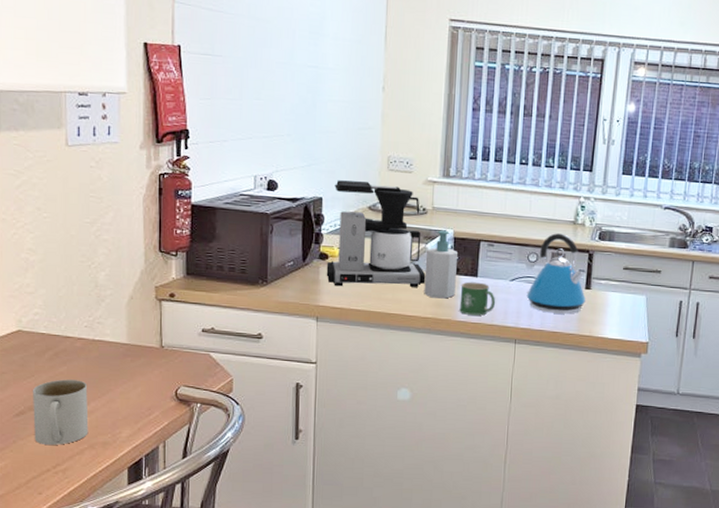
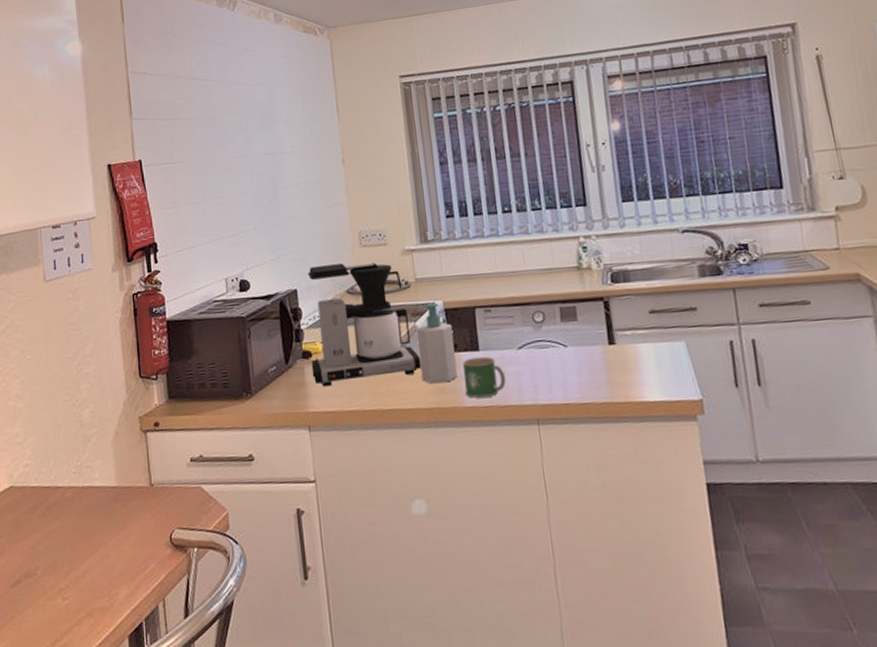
mug: present [32,379,89,446] -> none [26,535,85,618]
kettle: present [526,233,586,314] -> none [539,283,612,381]

